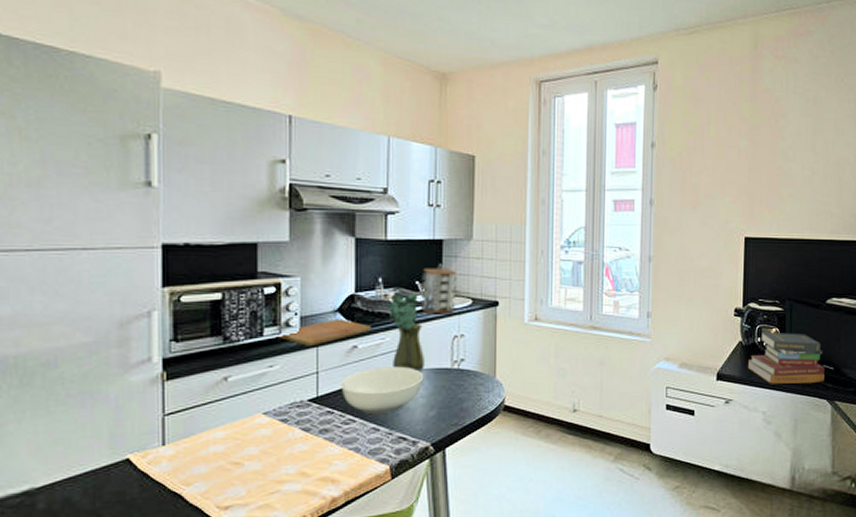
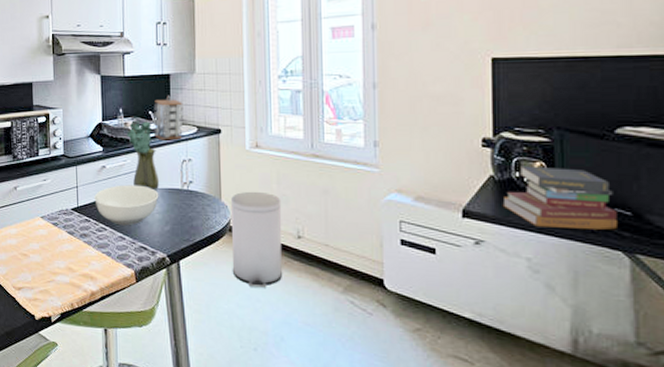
cutting board: present [276,318,371,346] -> none [47,143,116,165]
pedal bin: none [504,366,559,467] -> present [230,191,282,288]

